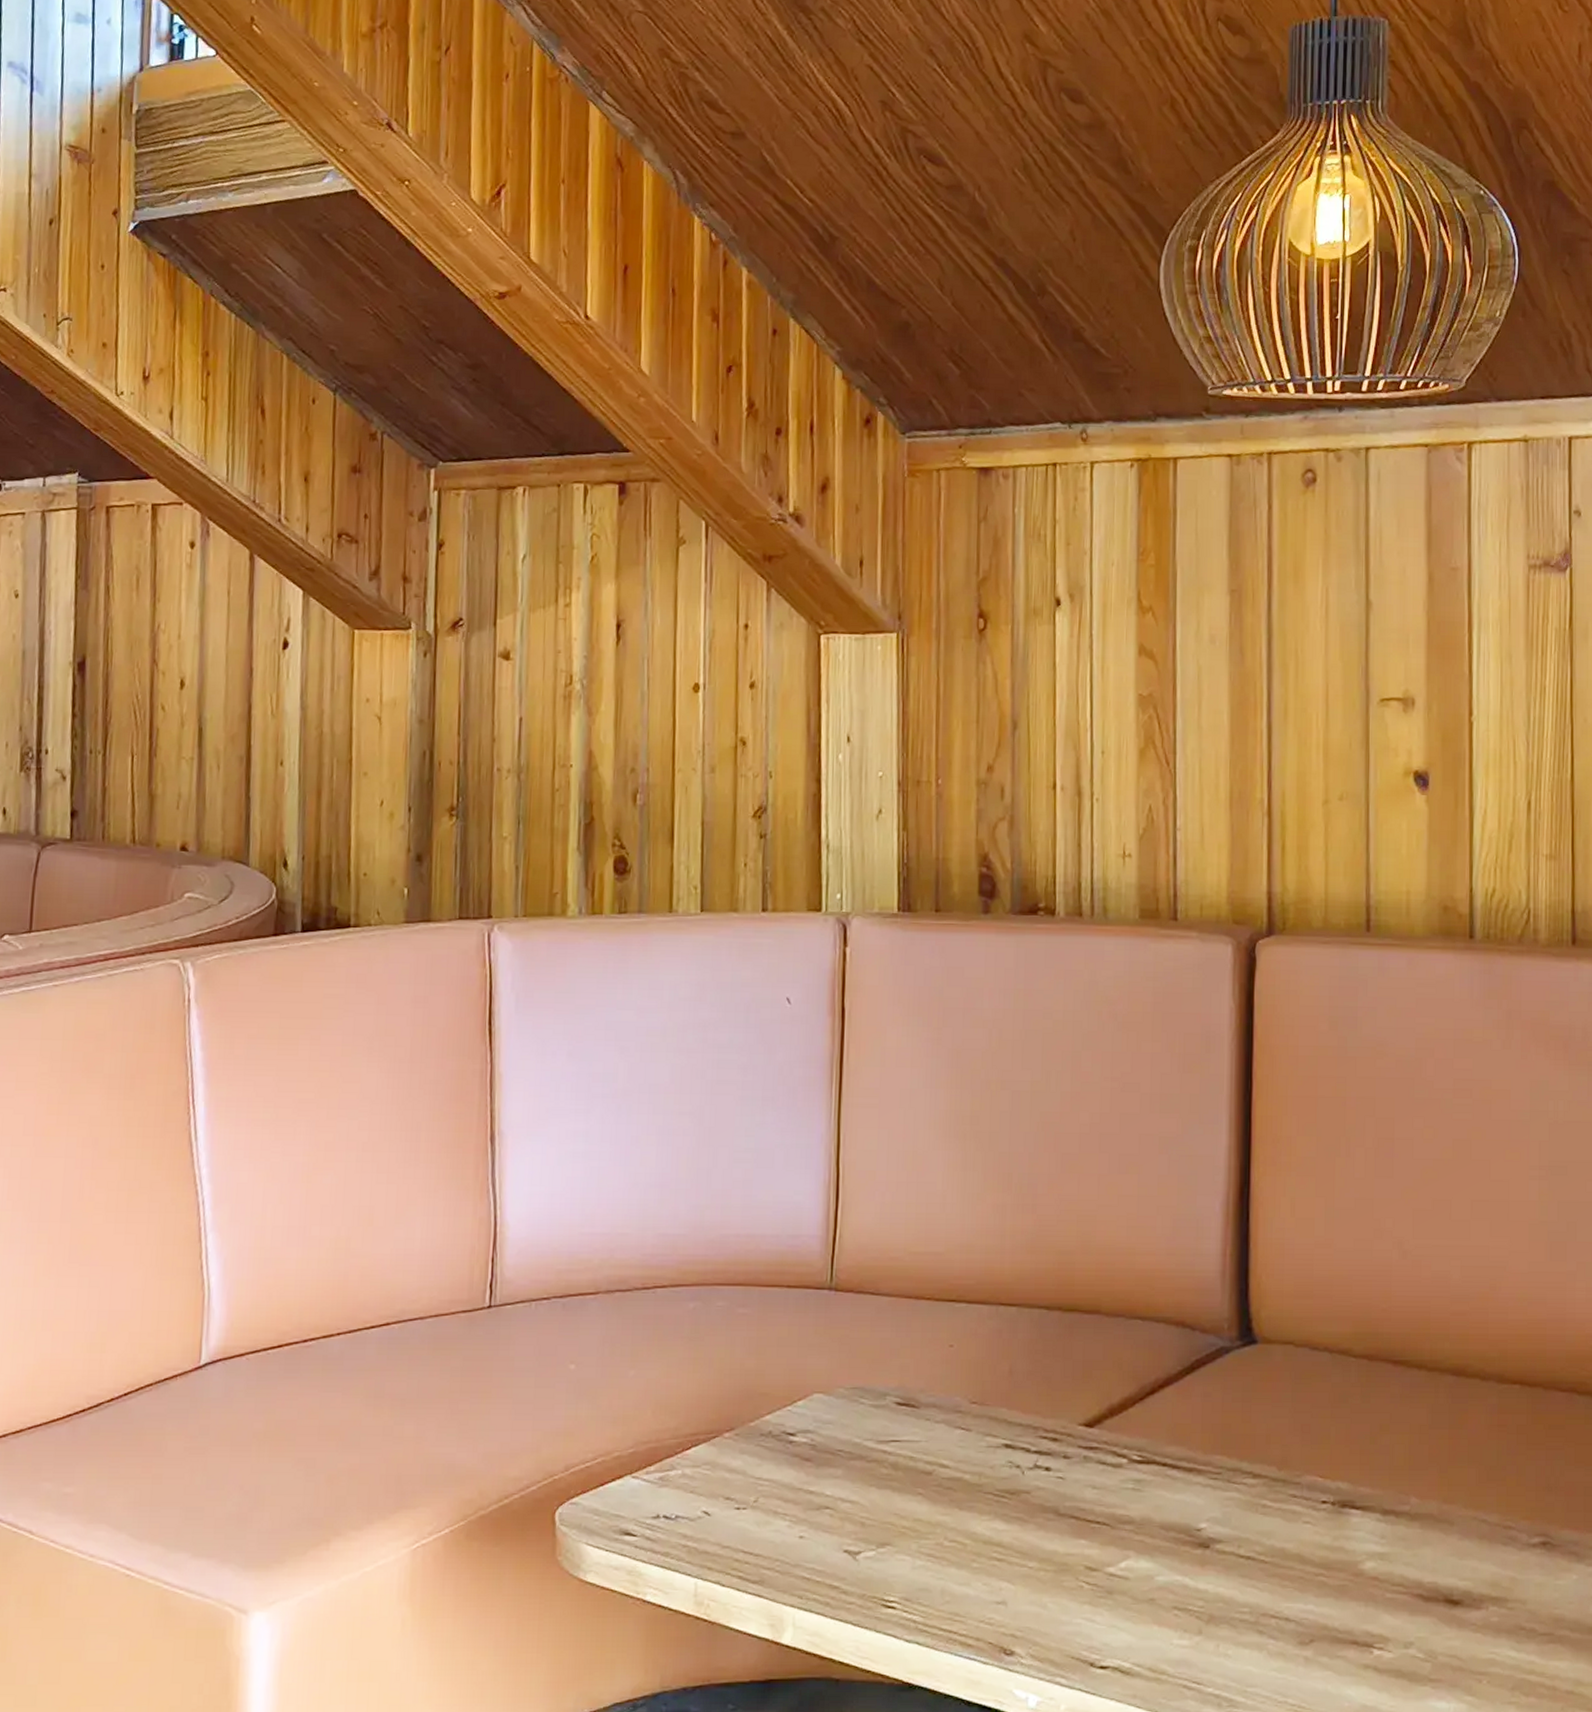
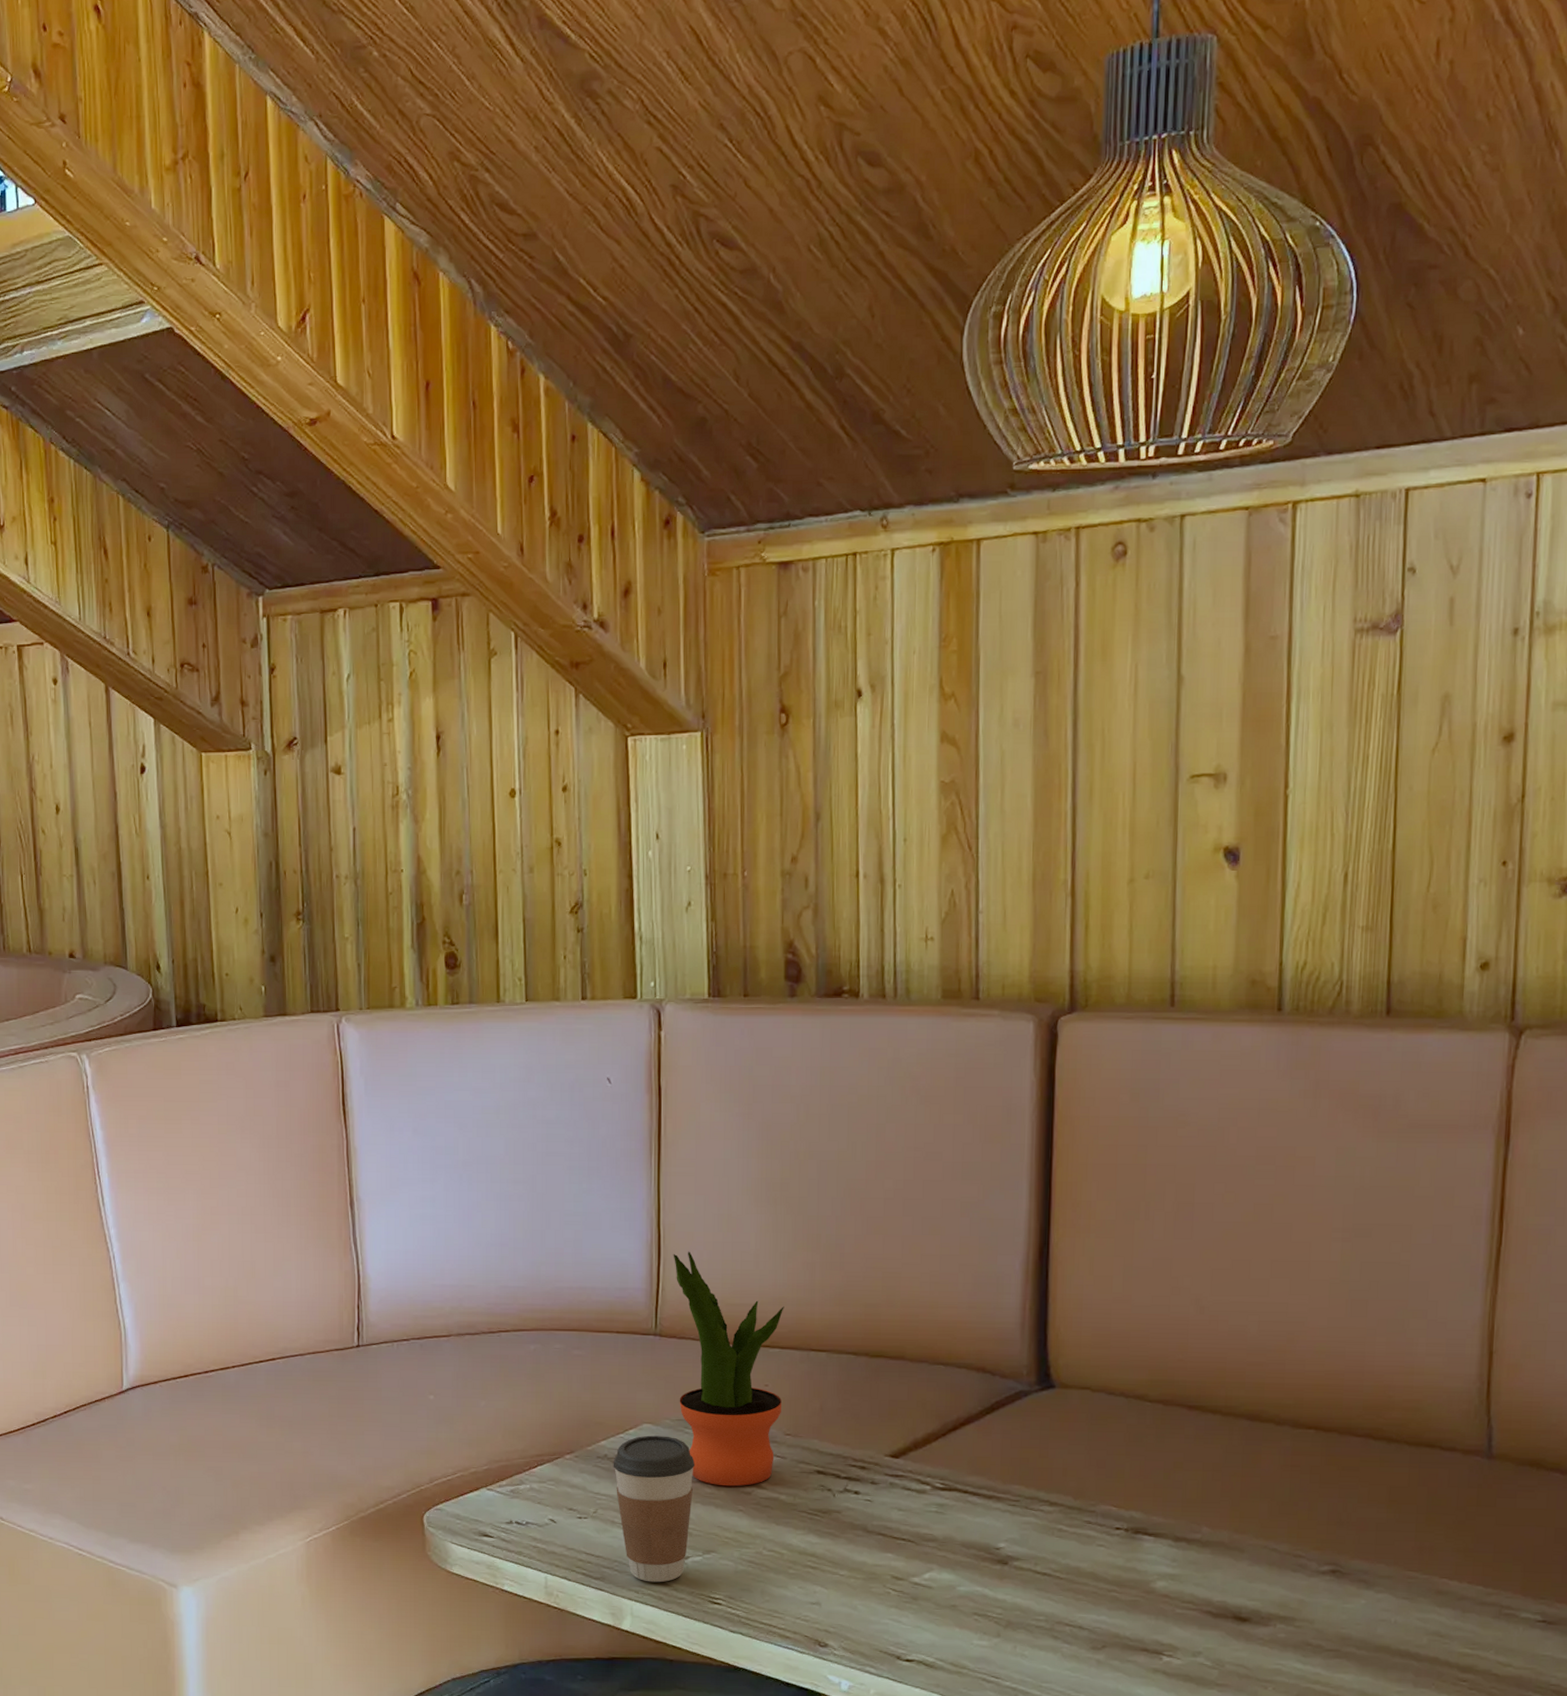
coffee cup: none [778,1407,871,1585] -> present [613,1435,696,1583]
potted plant: none [852,1192,972,1464] -> present [673,1251,784,1486]

